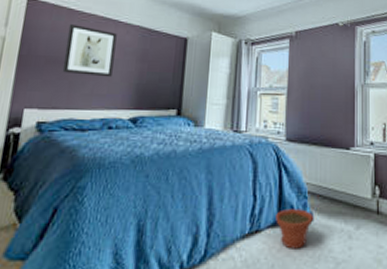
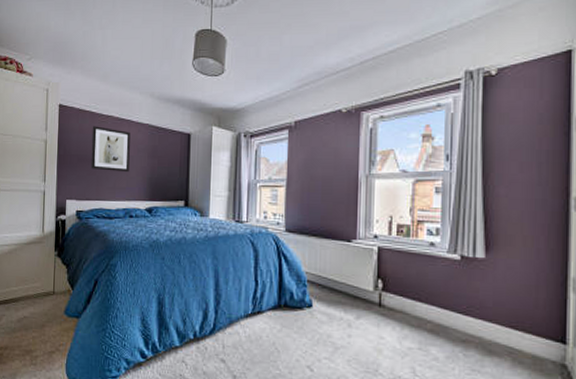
plant pot: present [276,209,313,249] -> none [276,295,312,332]

